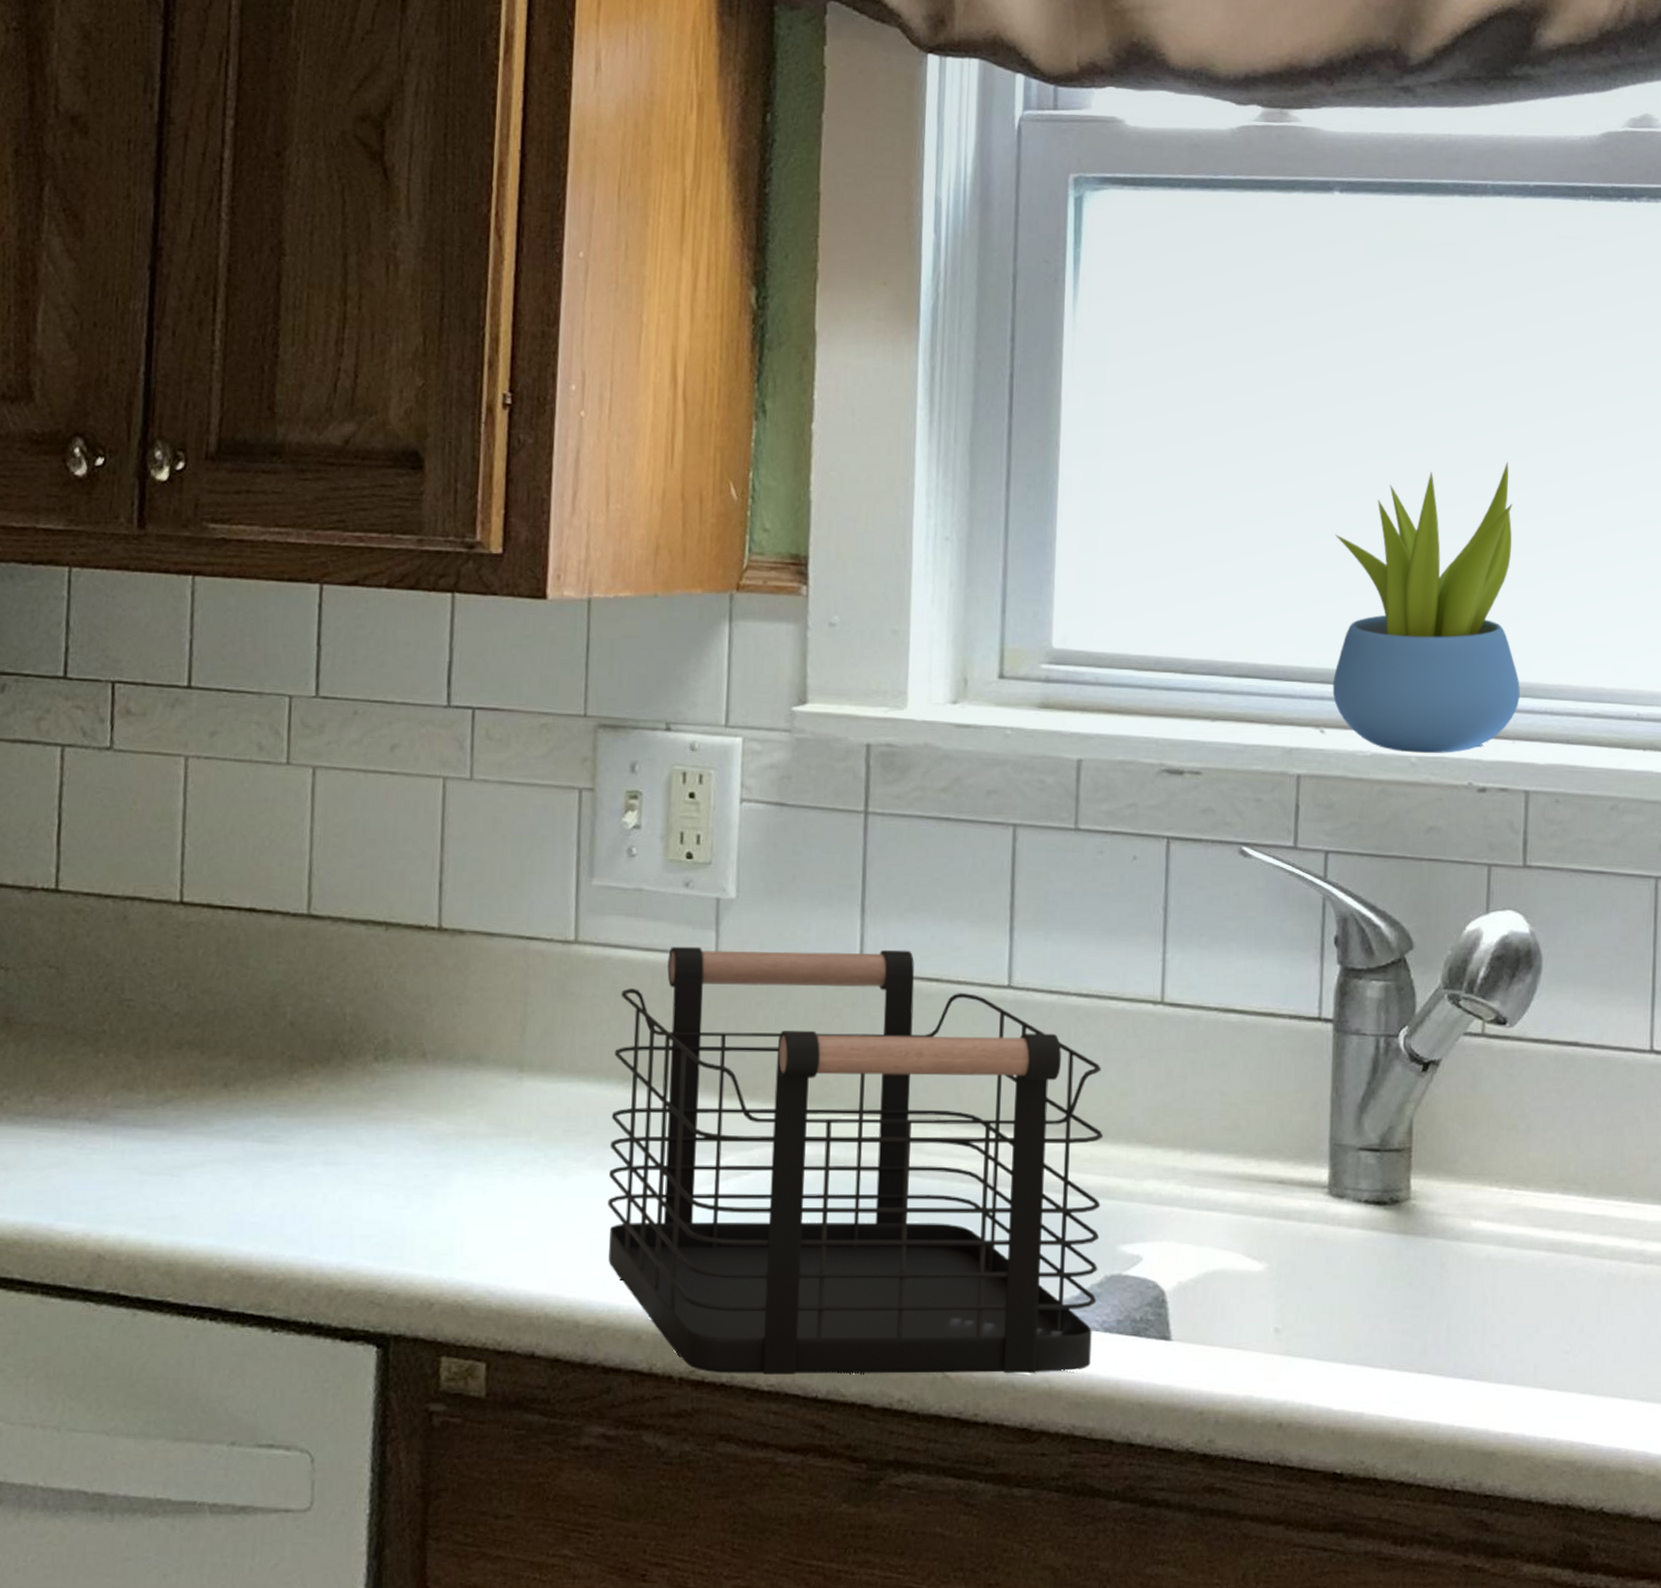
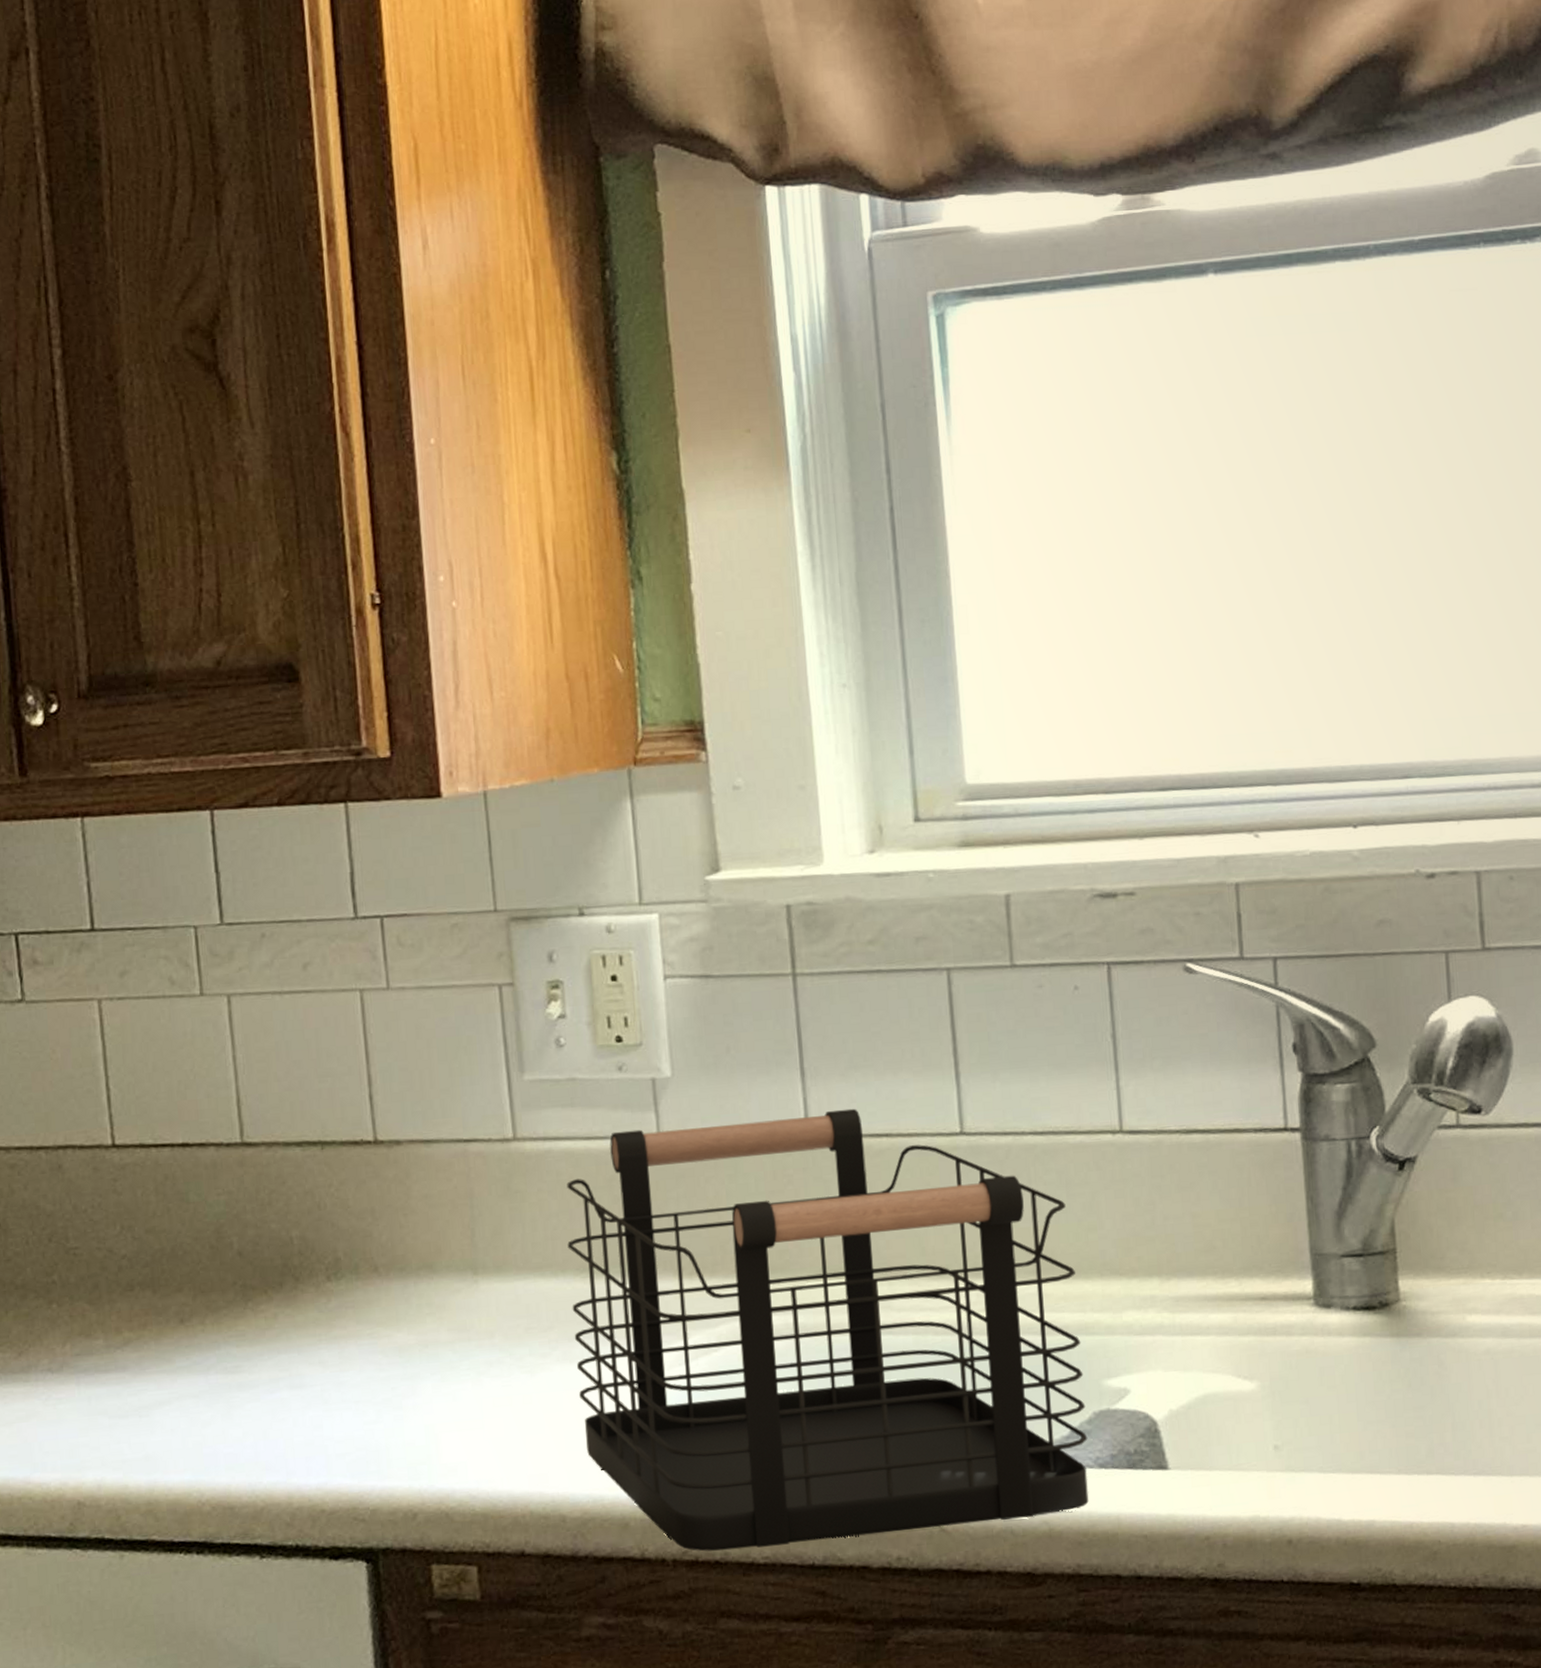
succulent plant: present [1332,462,1520,754] -> none [1248,533,1461,847]

